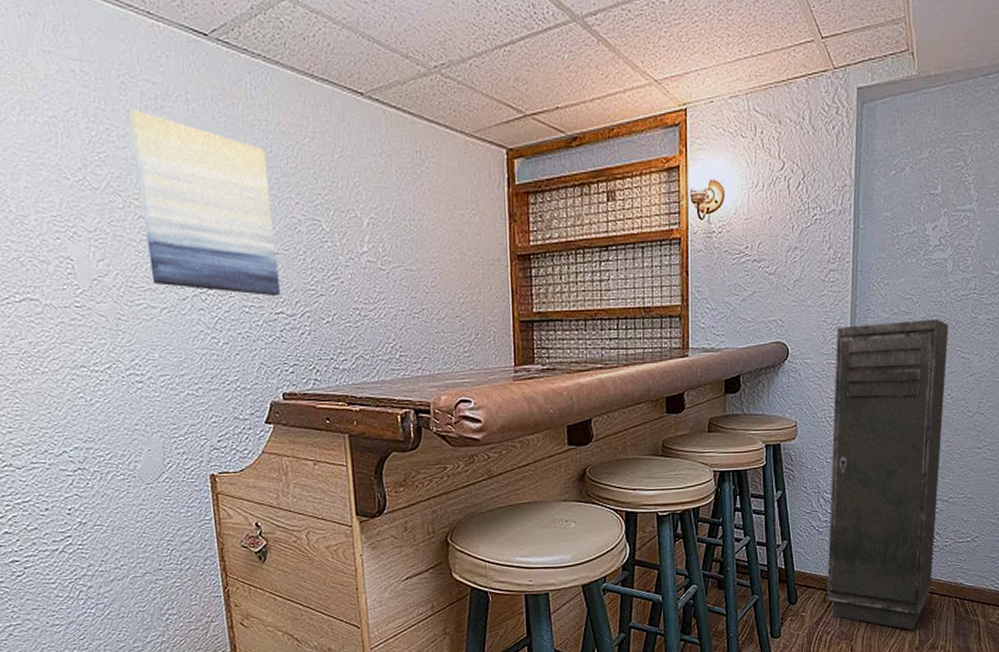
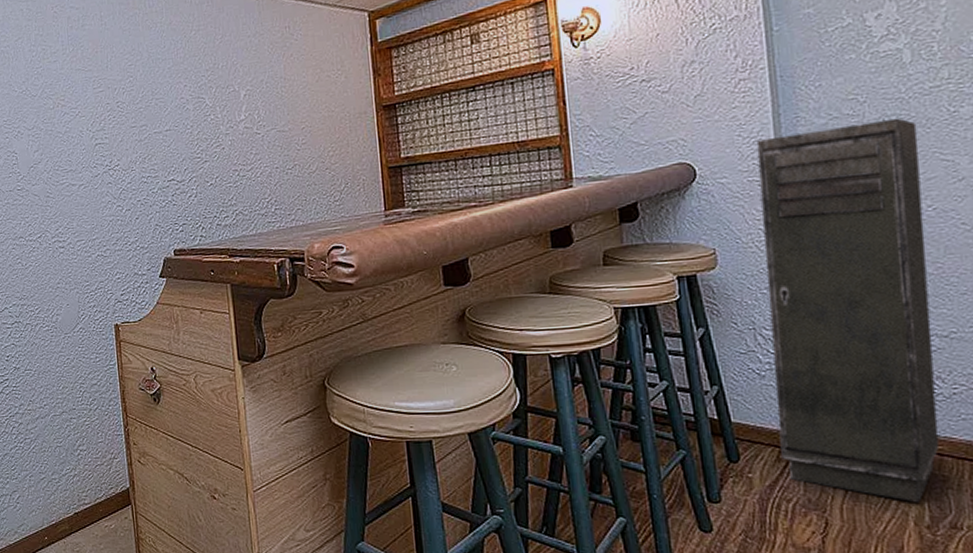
wall art: present [128,110,281,297] -> none [58,31,172,167]

